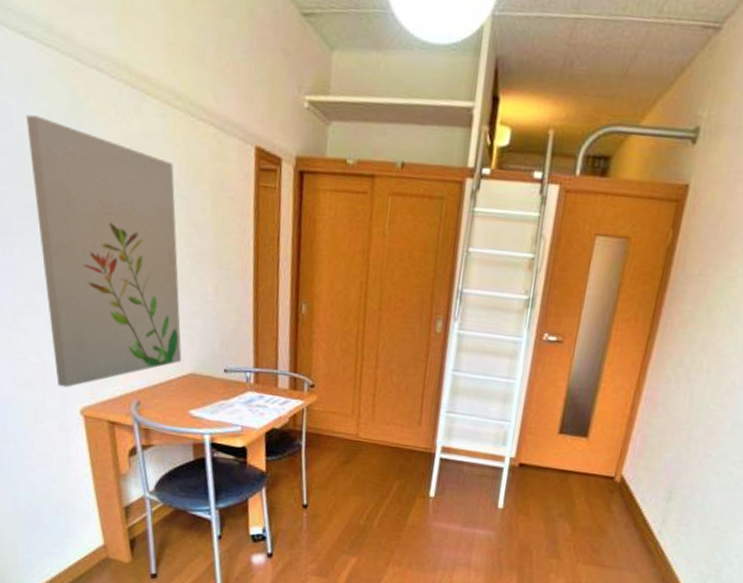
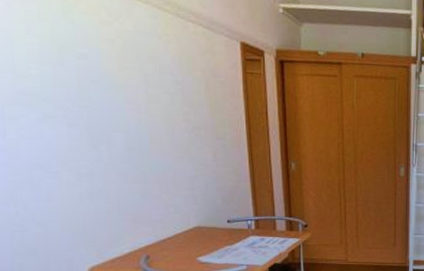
wall art: present [25,115,182,388] -> none [13,15,187,251]

